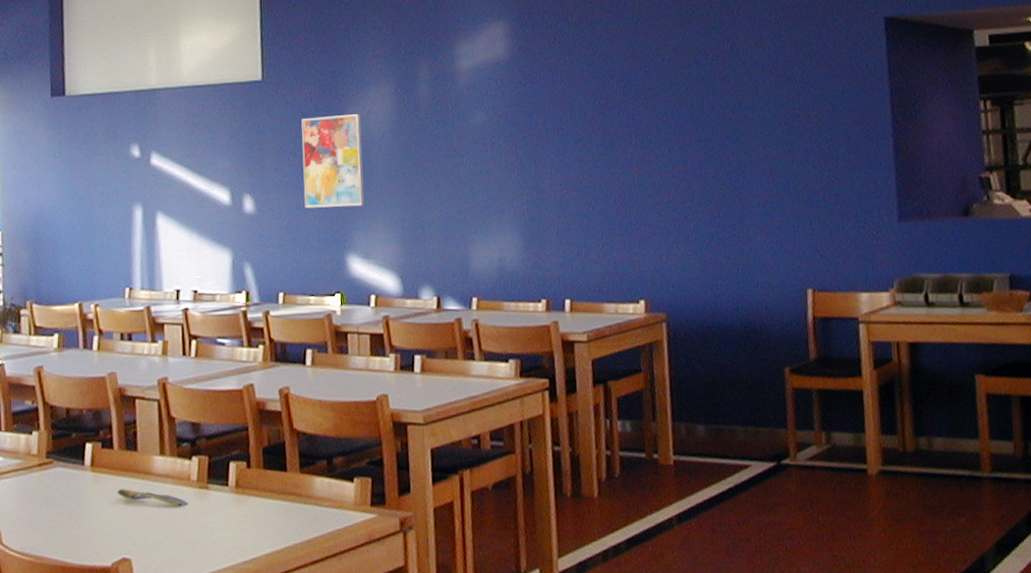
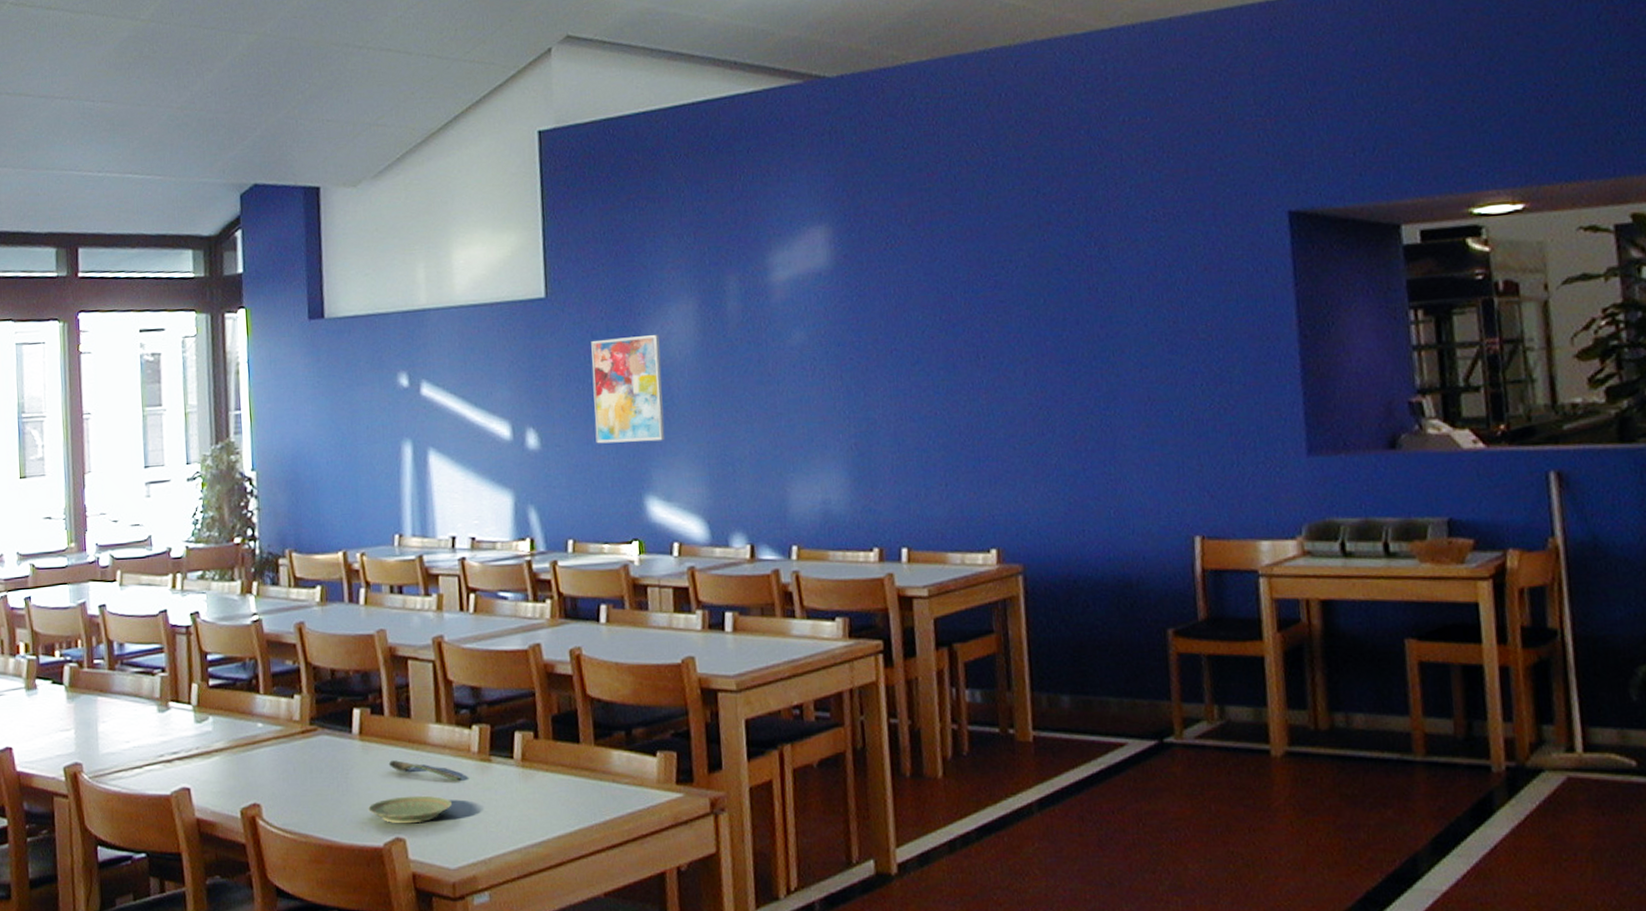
plate: none [98,520,174,546] -> present [368,795,453,824]

